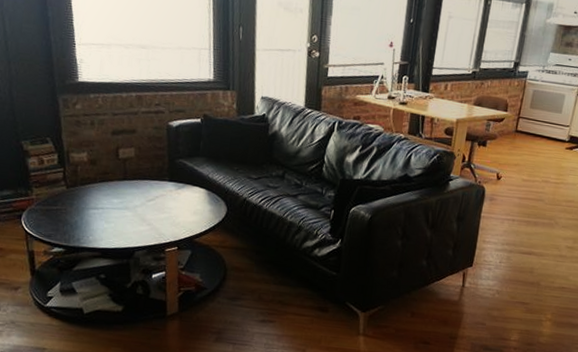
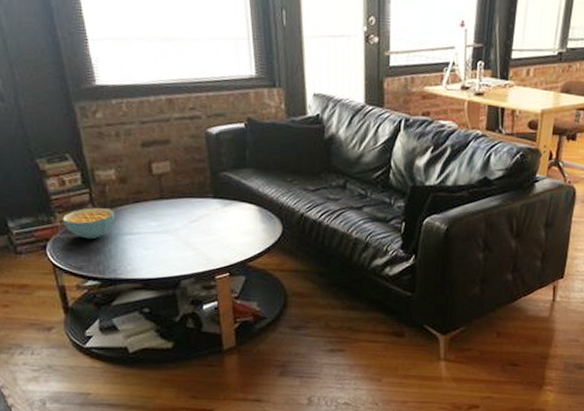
cereal bowl: none [37,184,83,212] -> present [62,208,114,240]

